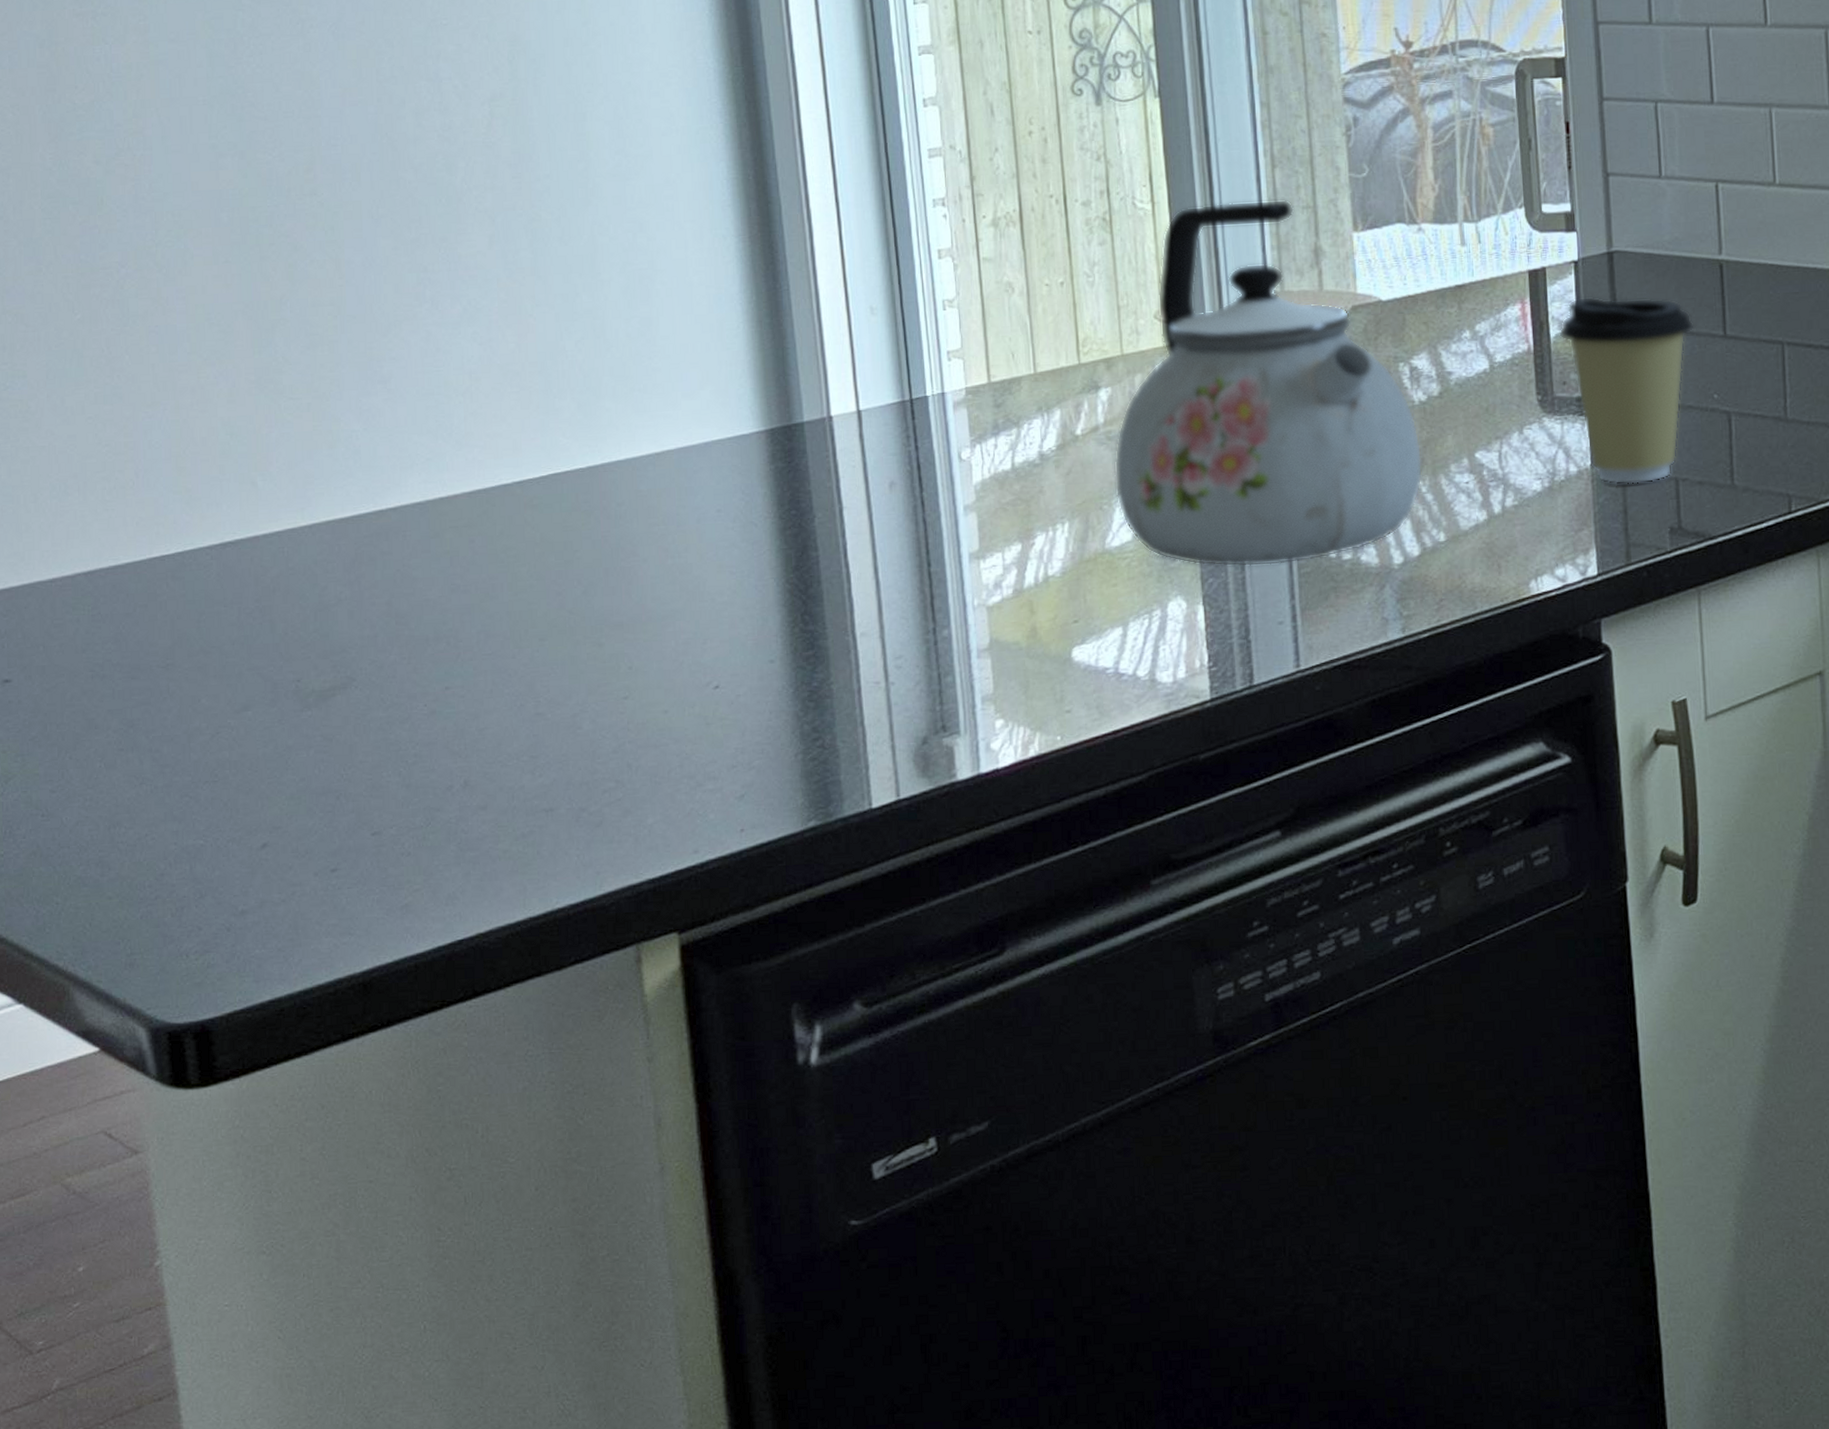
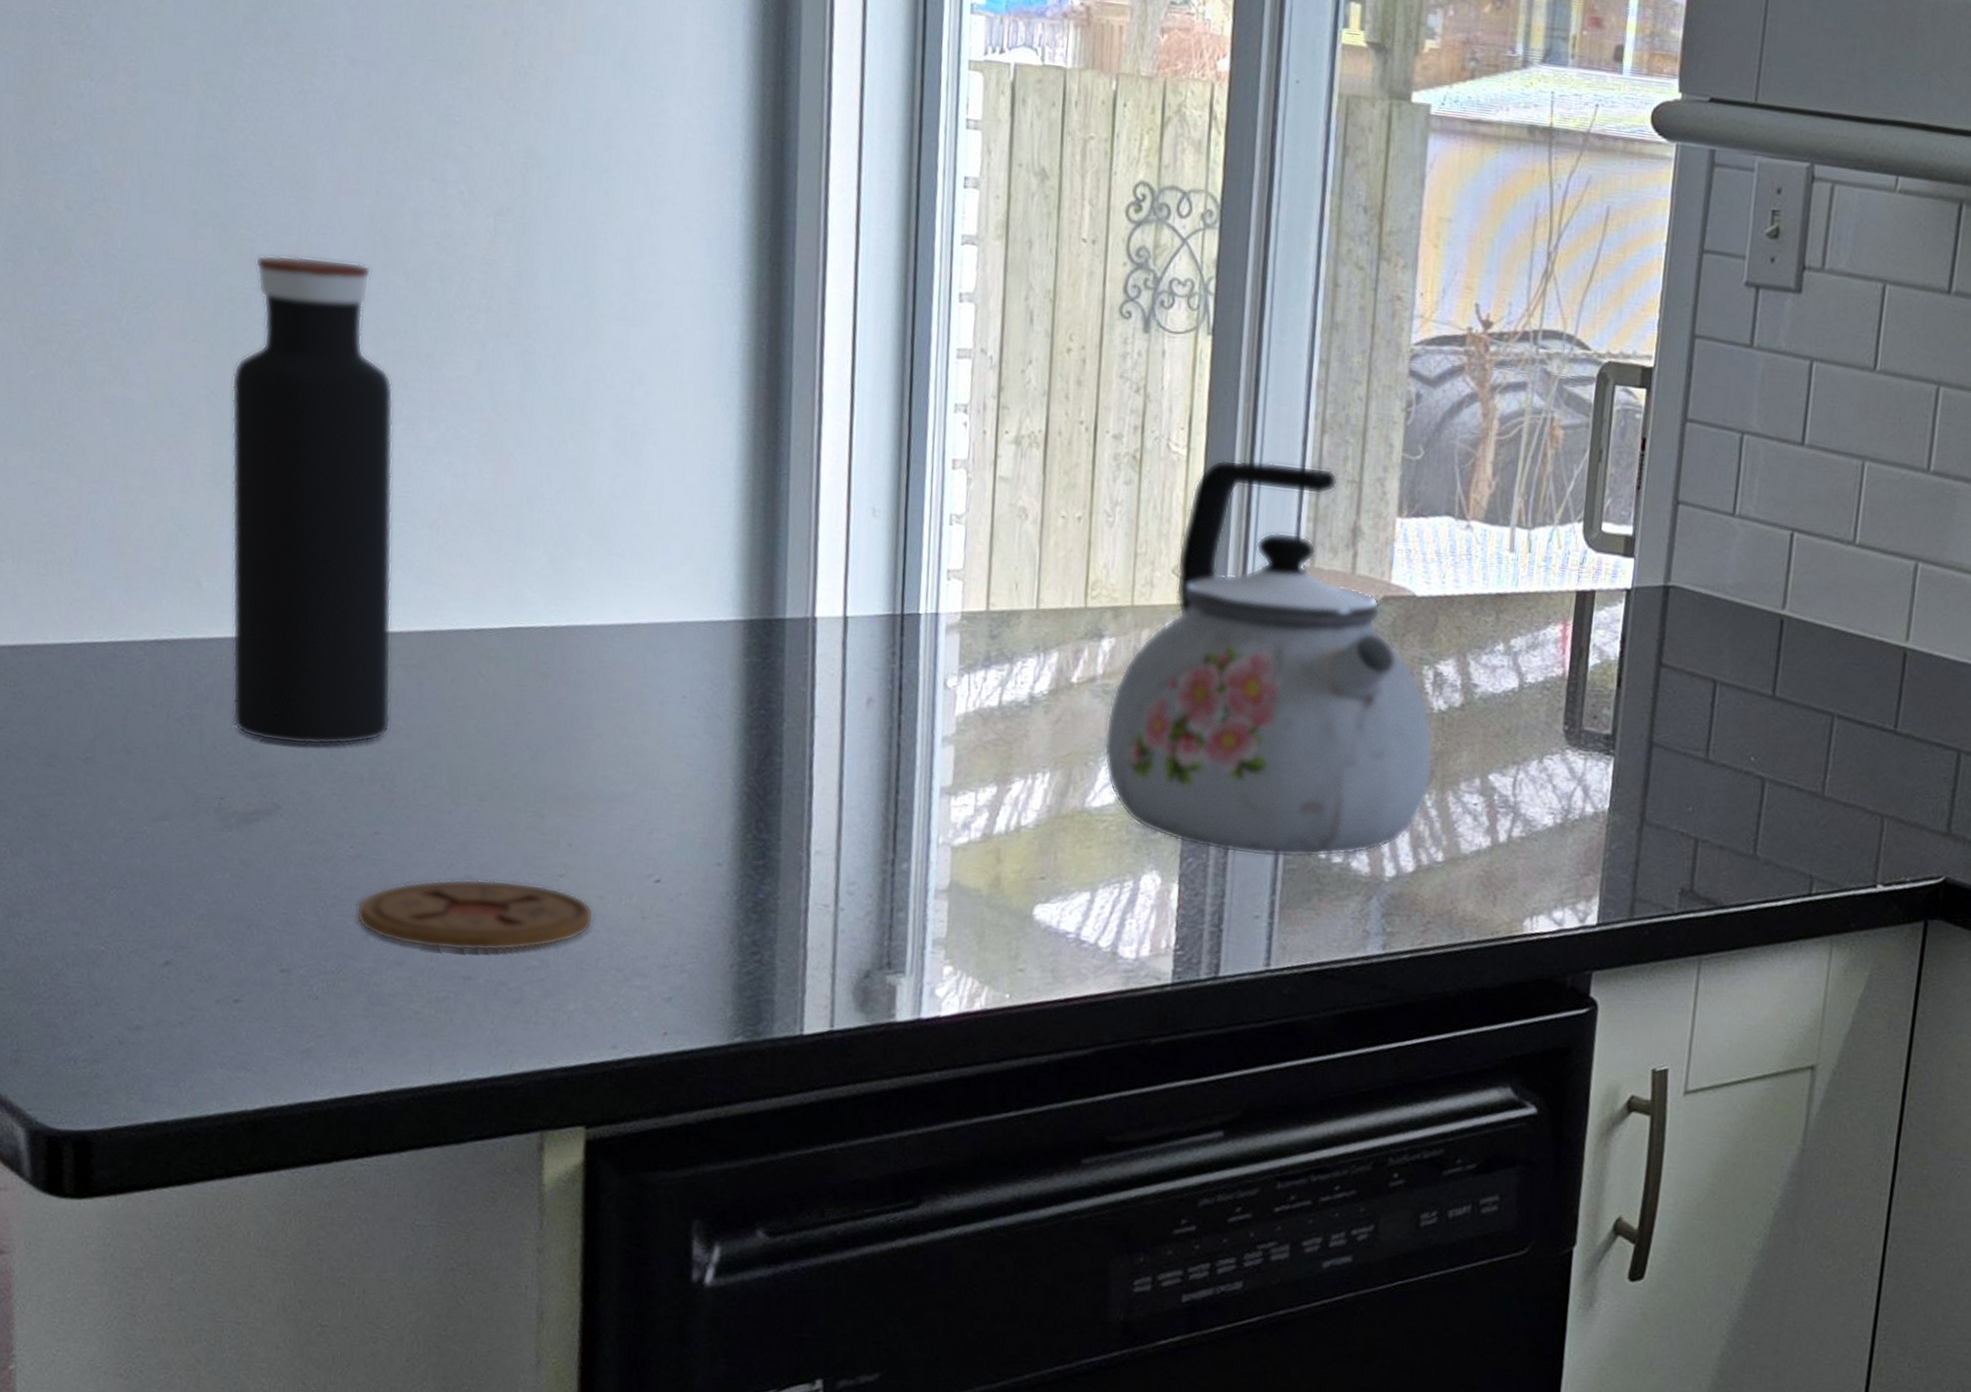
water bottle: none [264,166,449,620] -> present [231,255,394,746]
coaster: none [437,710,661,789] -> present [356,879,594,952]
coffee cup: present [1559,296,1694,485] -> none [1598,628,1743,838]

